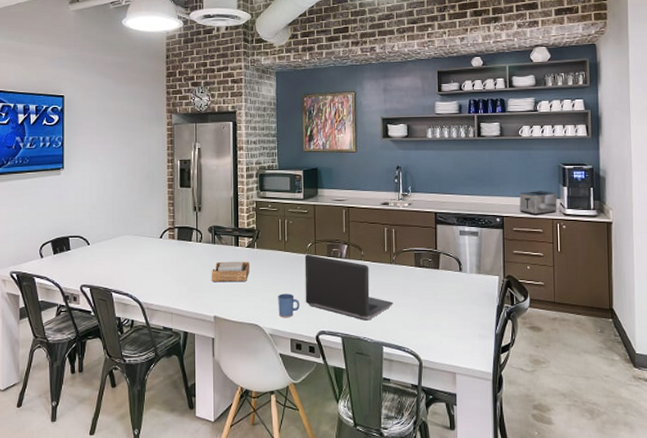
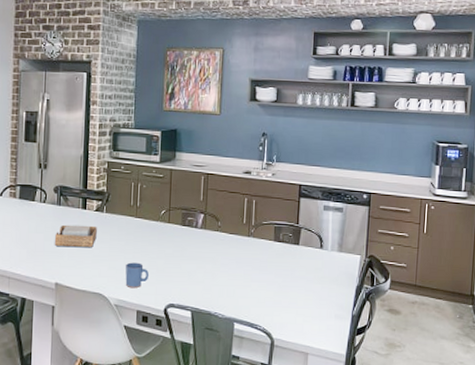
laptop computer: present [304,254,393,321] -> none [155,222,248,295]
toaster: present [520,190,557,216] -> none [388,167,428,194]

